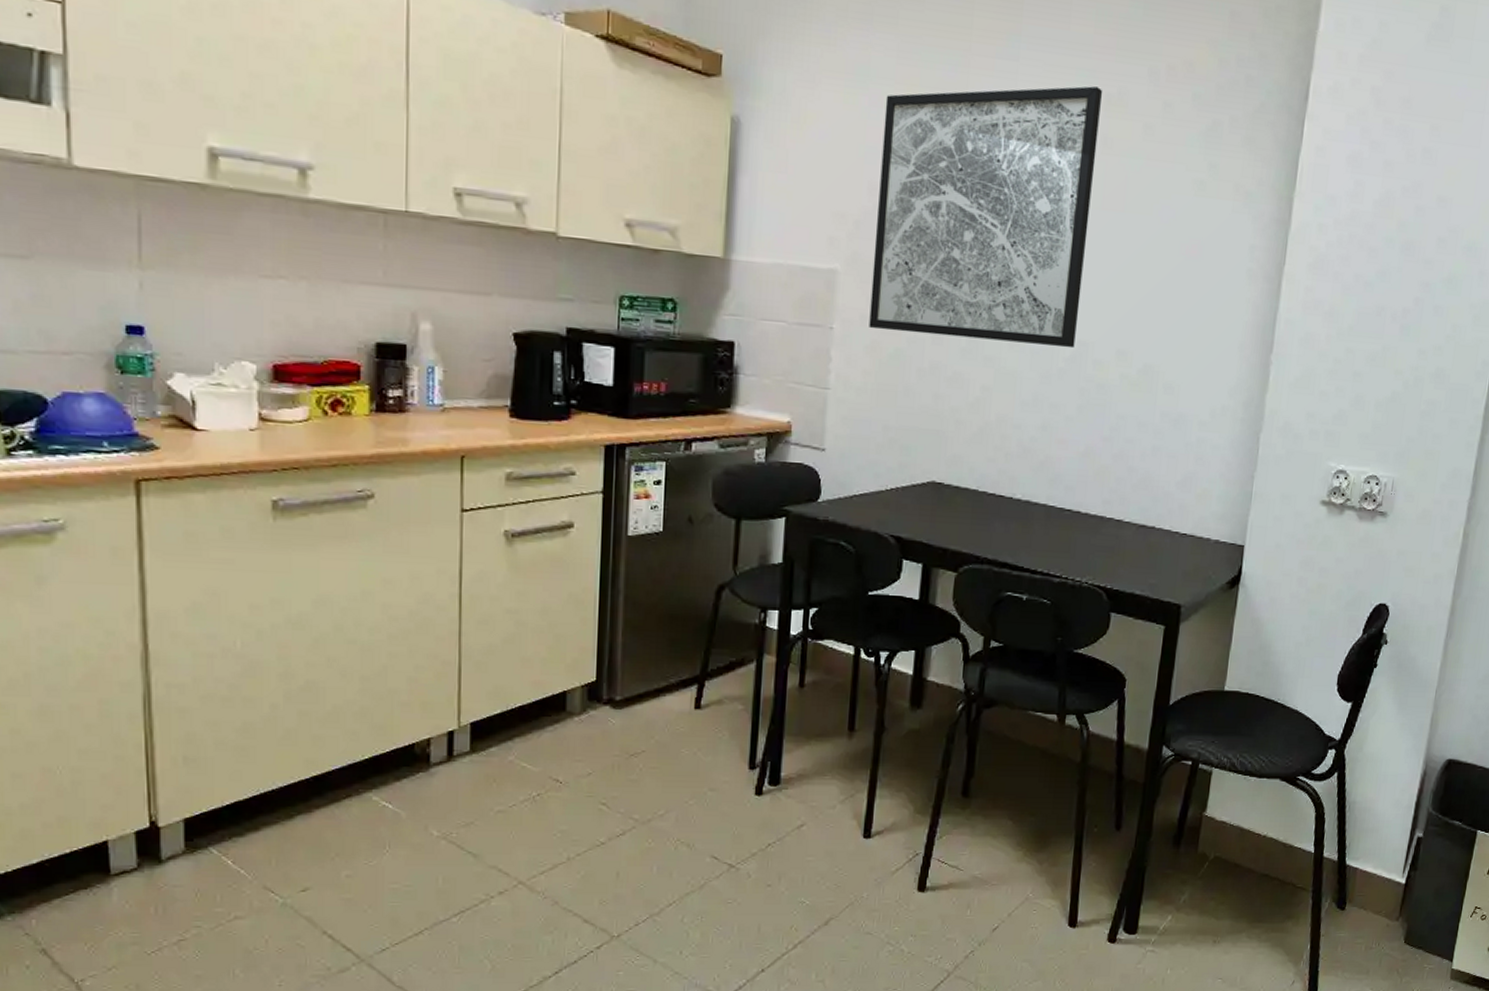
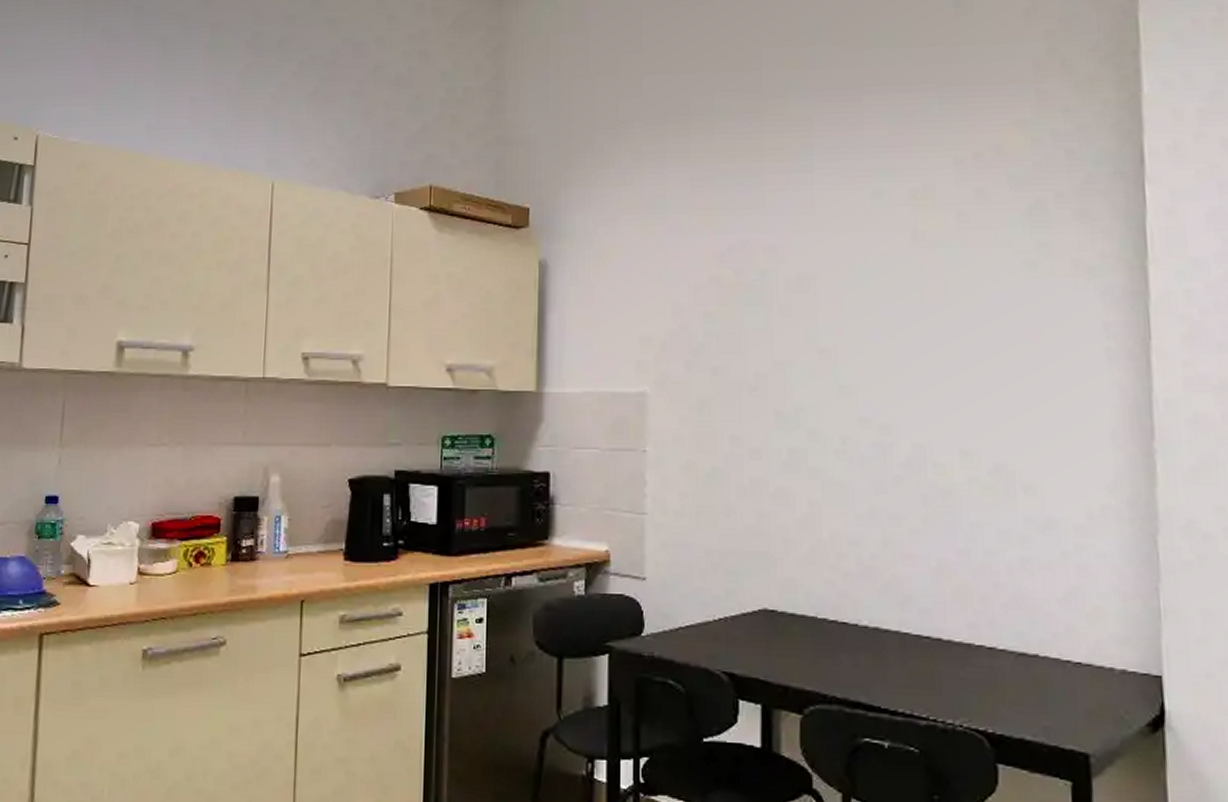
wall art: present [869,86,1103,349] -> none [682,184,910,453]

